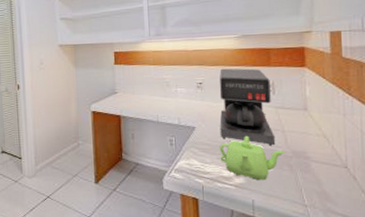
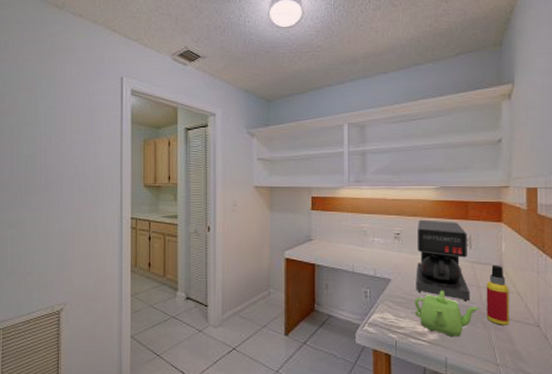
spray bottle: none [291,109,316,168] -> present [486,265,510,325]

